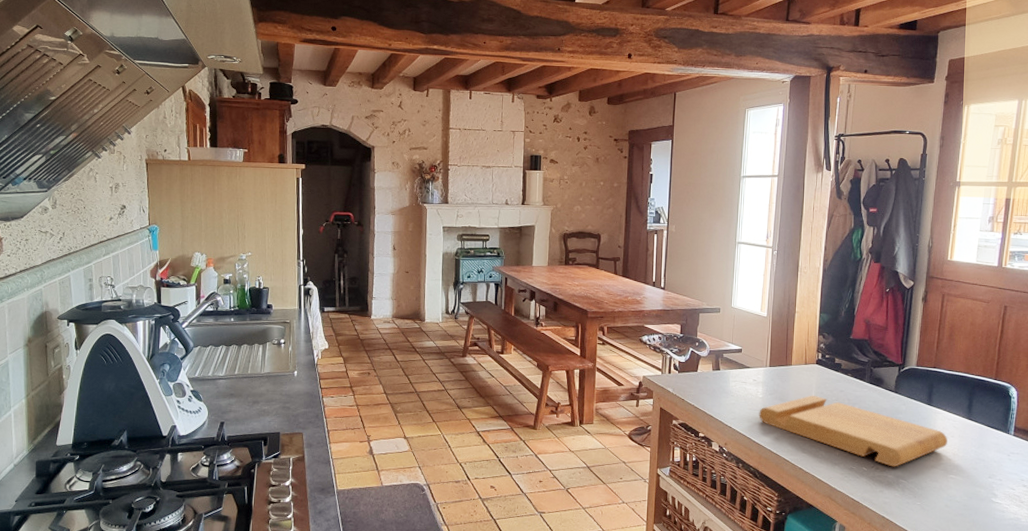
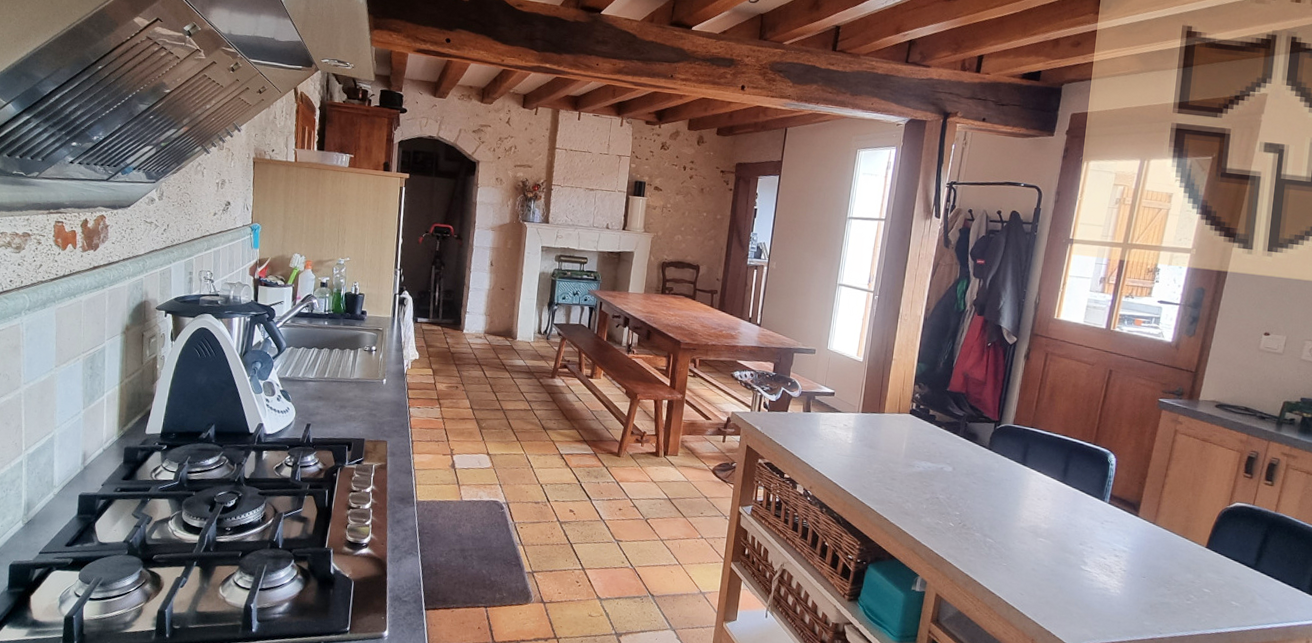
cutting board: present [759,395,948,467] -> none [847,445,1040,526]

